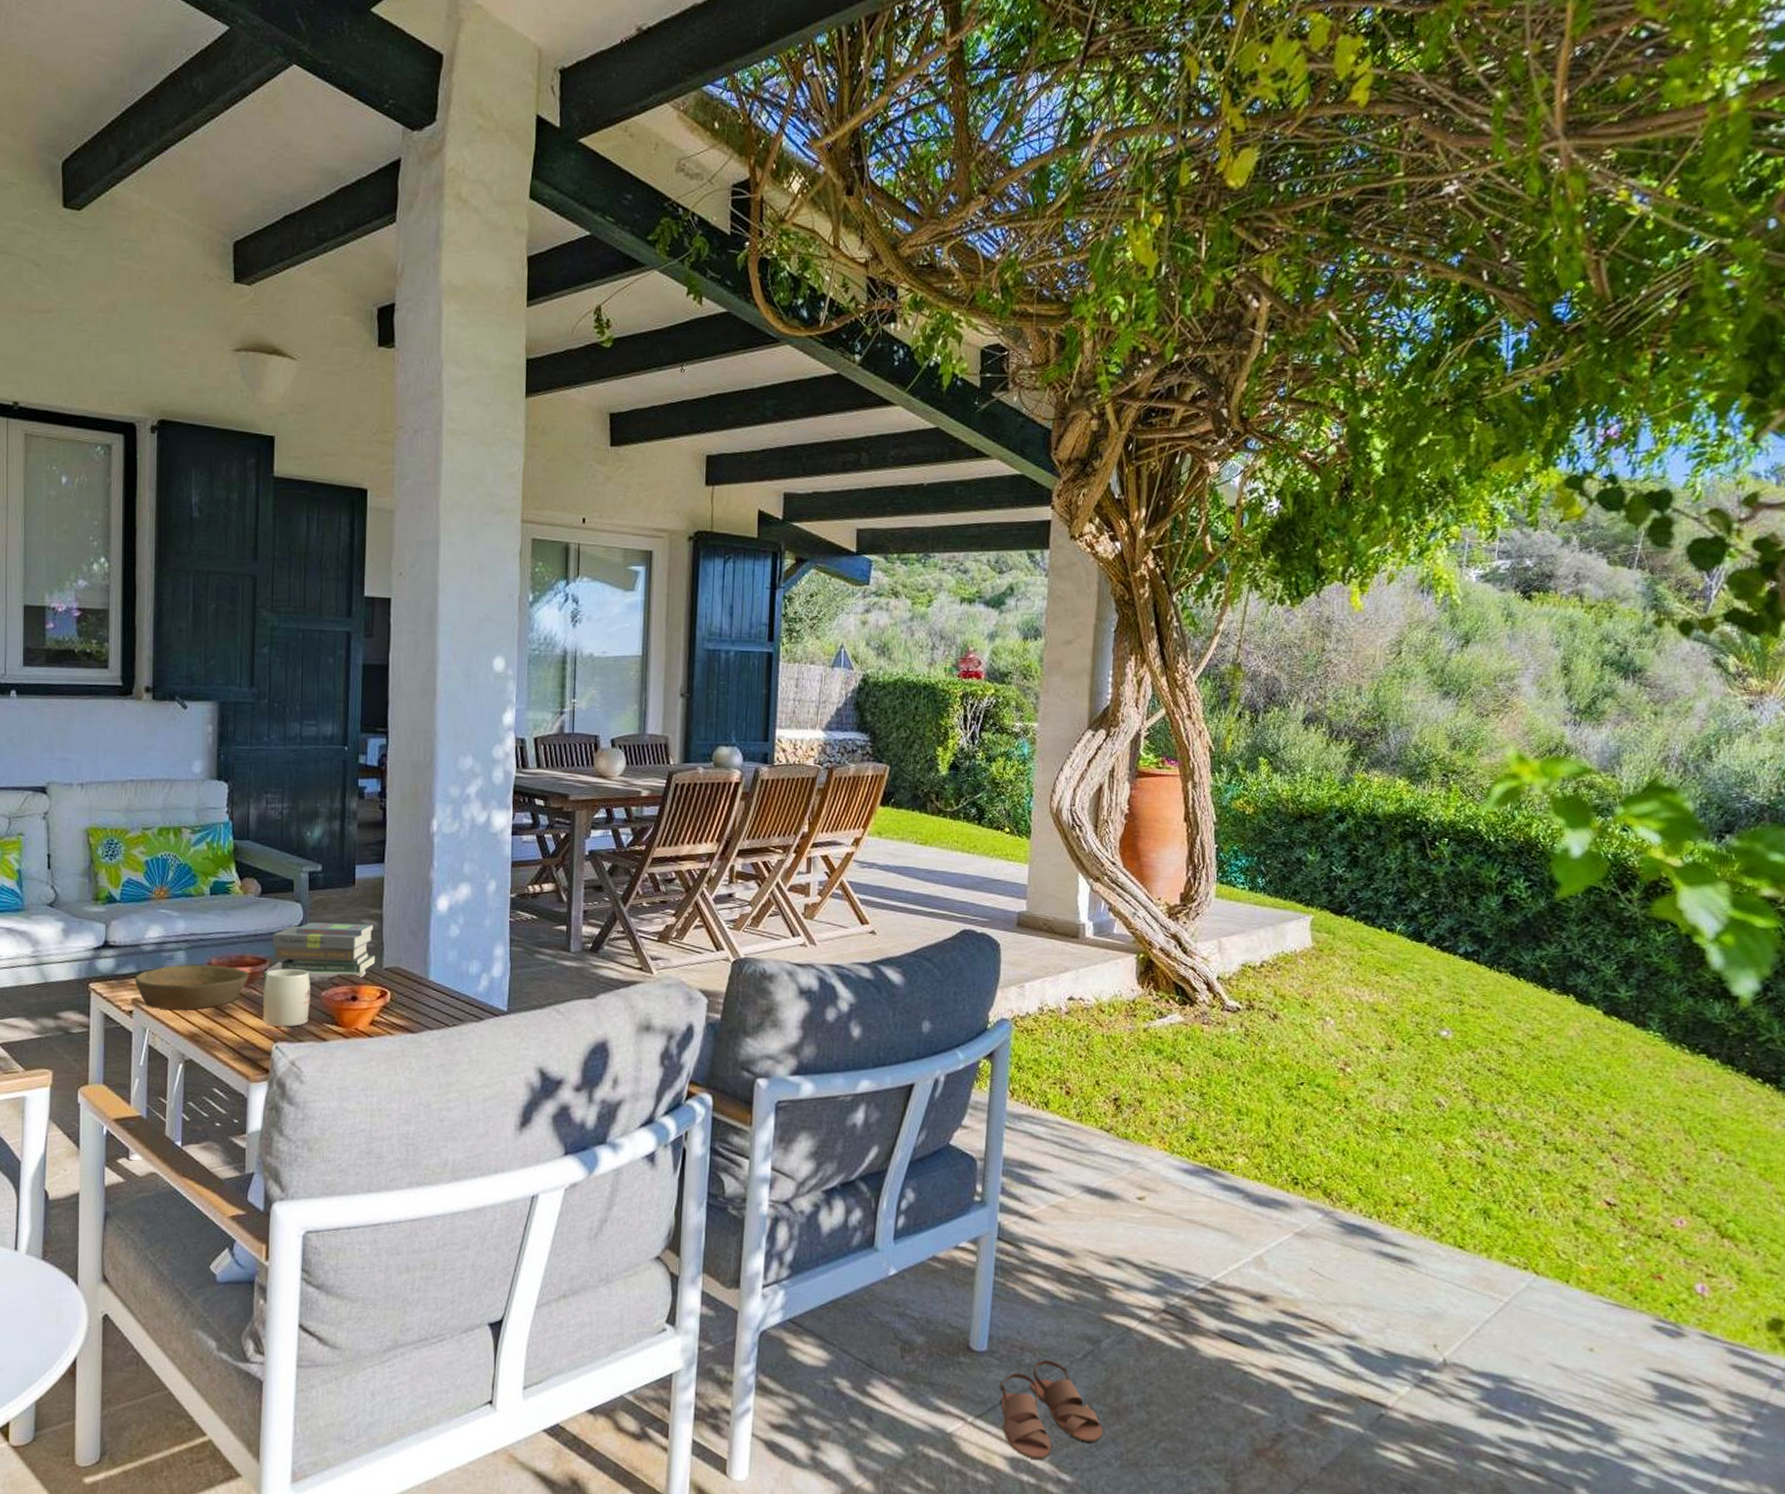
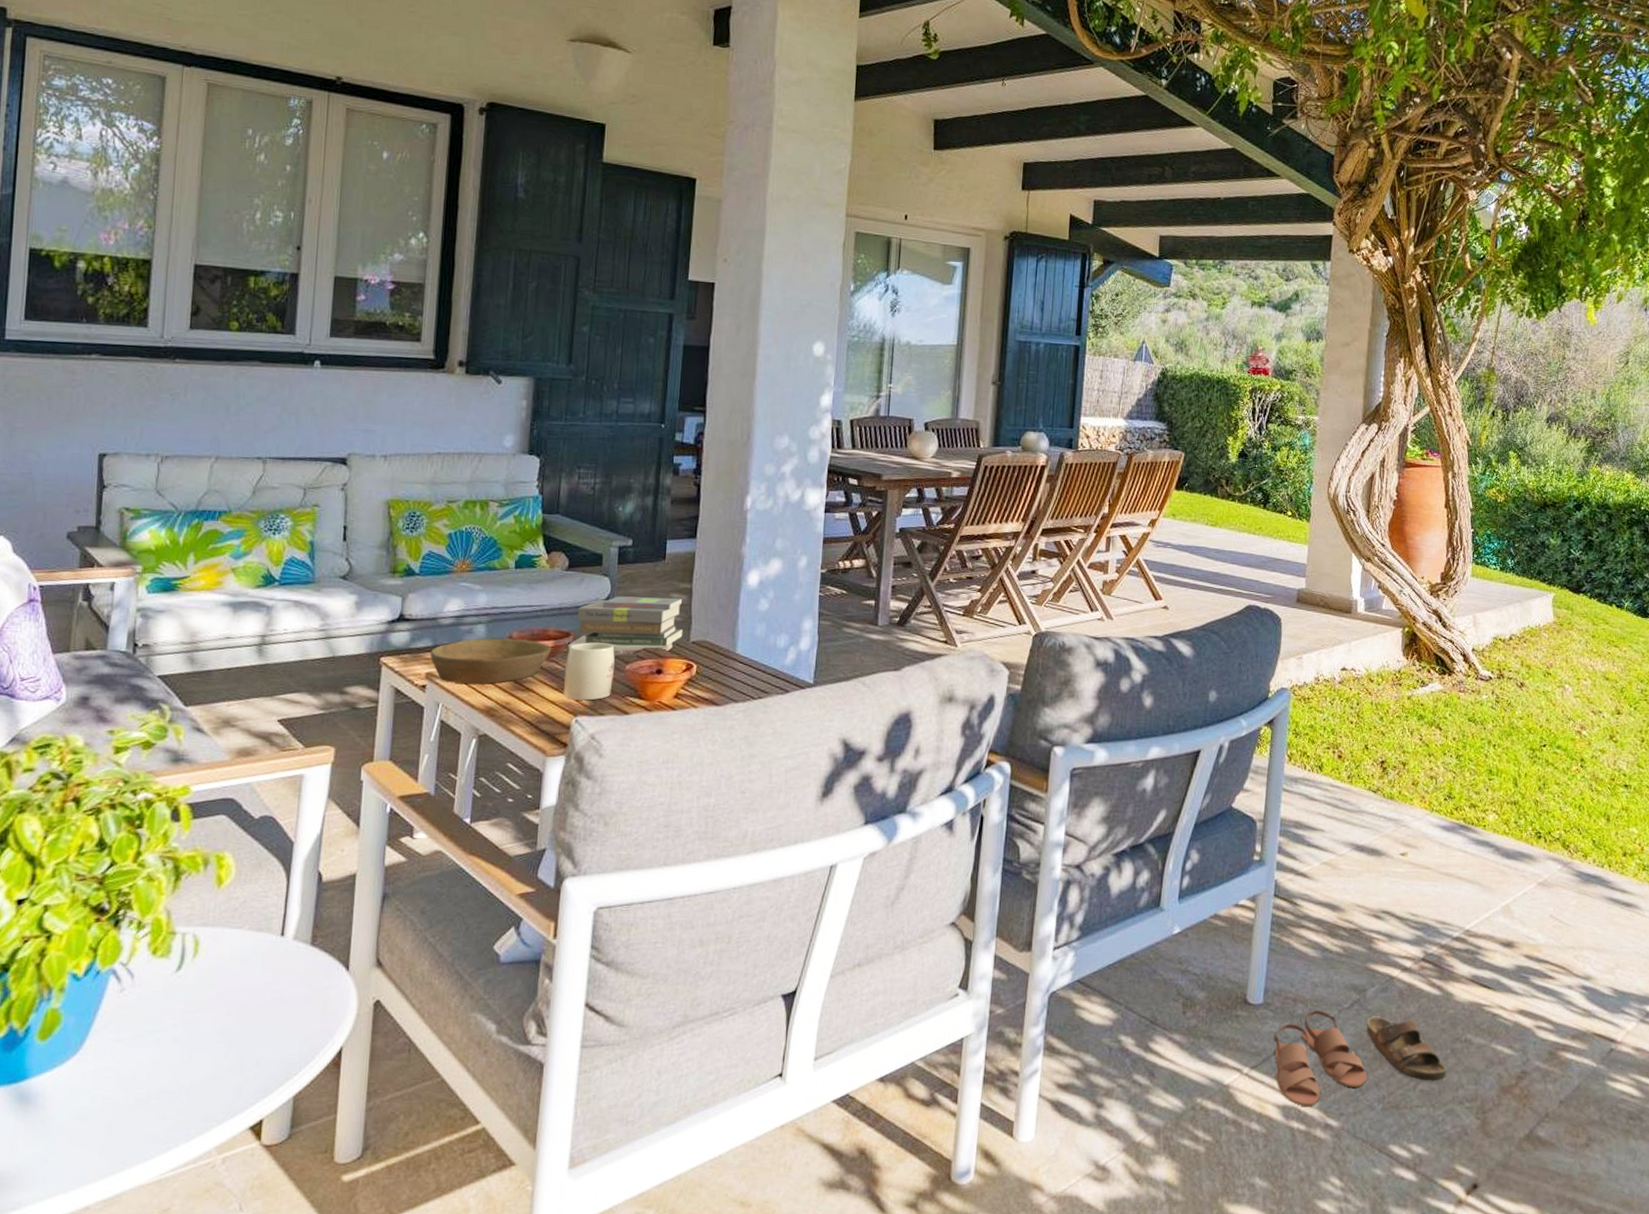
sandal: none [1101,1368,1192,1440] -> present [1366,1016,1447,1082]

